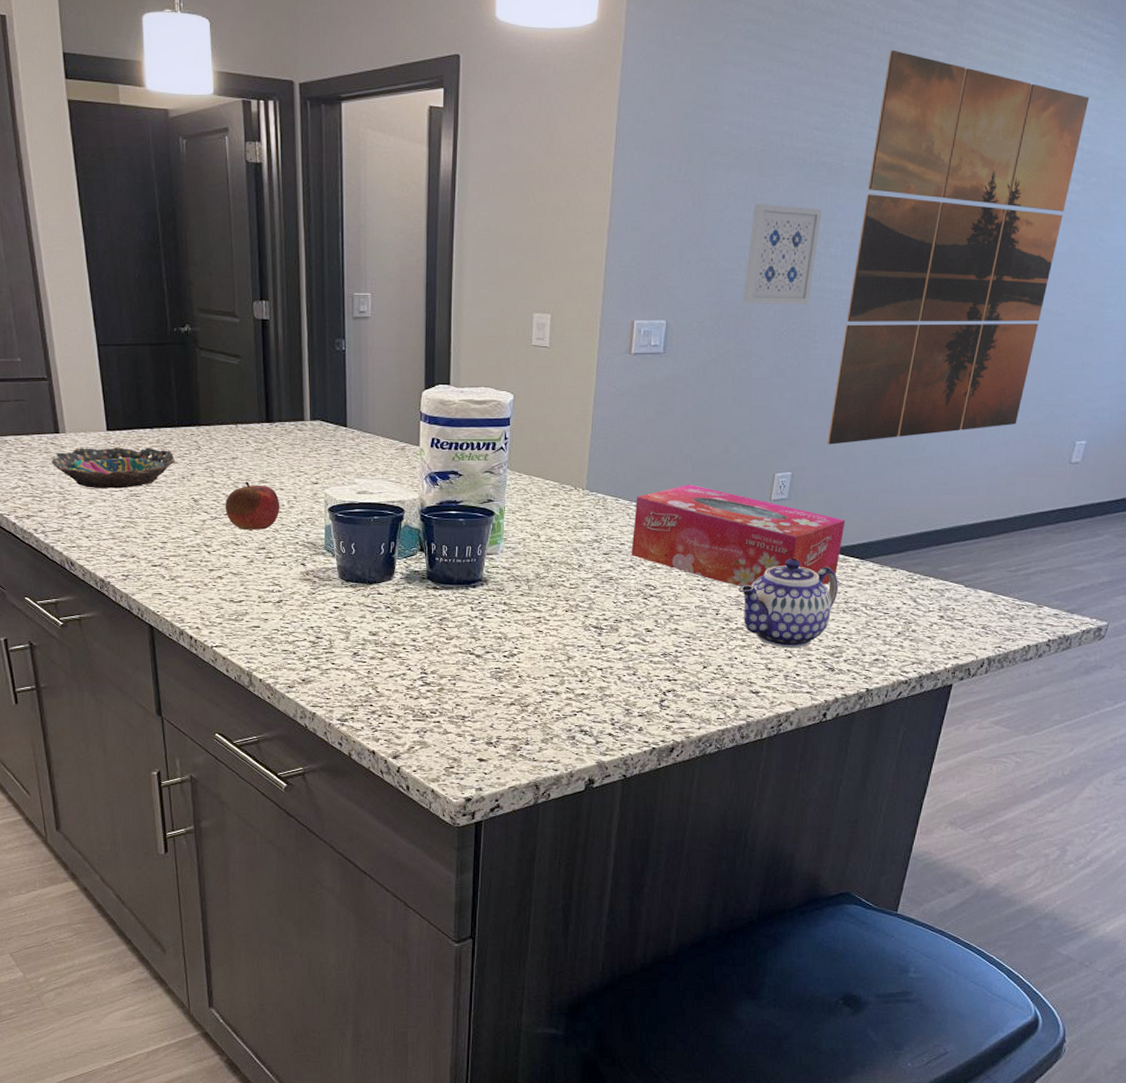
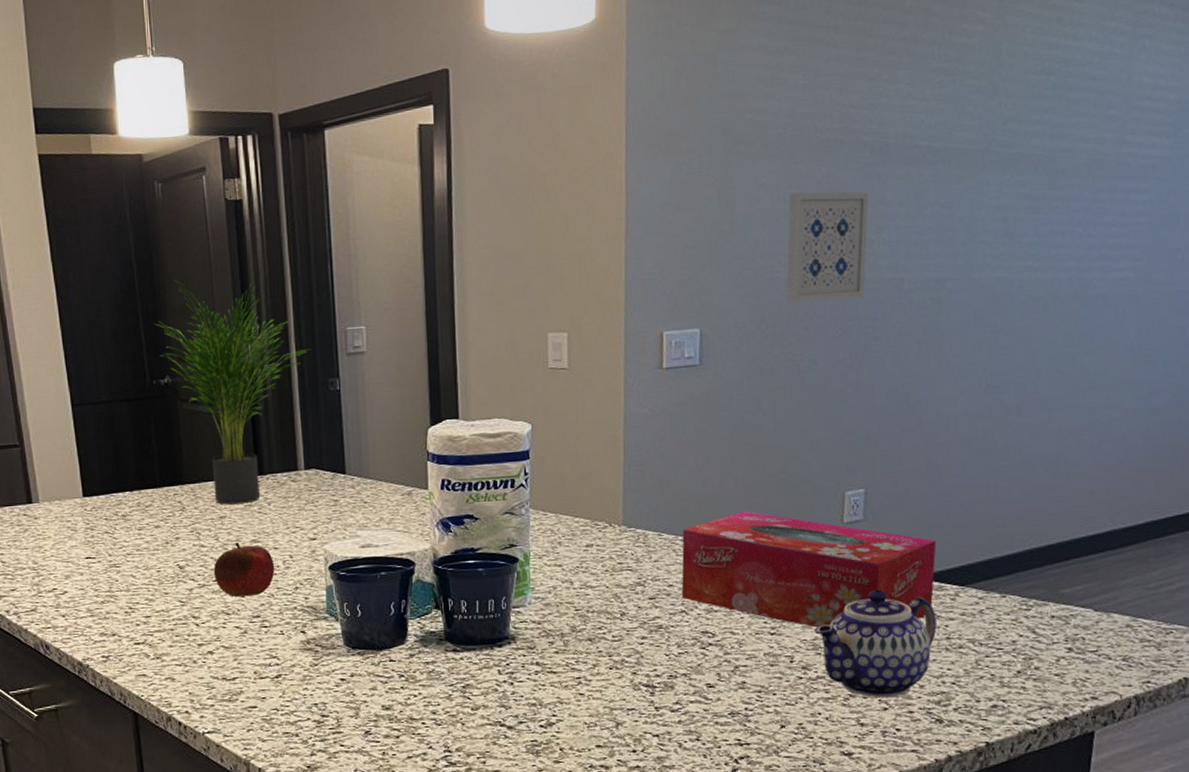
bowl: present [51,447,176,489] -> none [24,512,158,561]
potted plant: none [178,234,316,447] -> present [157,280,306,505]
wall art: present [827,50,1090,445] -> none [903,15,1169,454]

